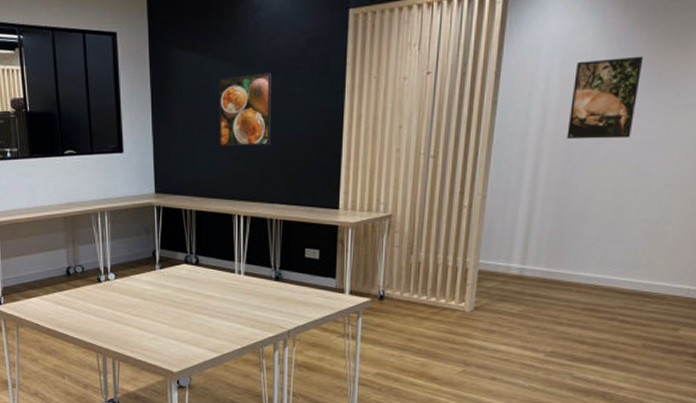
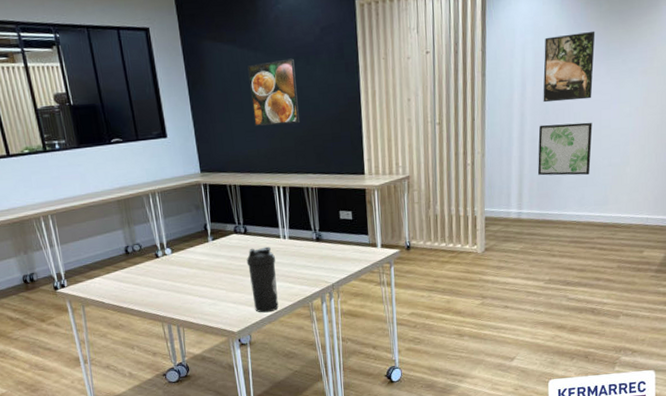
water bottle: none [195,281,227,355] -> present [246,246,279,313]
wall art: none [550,166,628,230] -> present [537,122,593,176]

